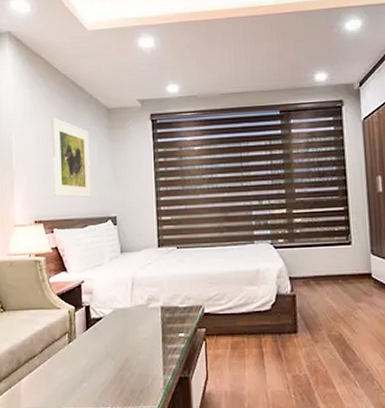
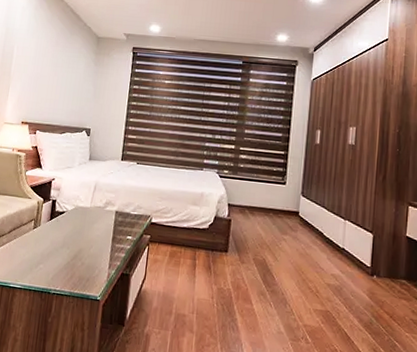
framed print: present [51,117,91,198] -> none [41,37,79,110]

